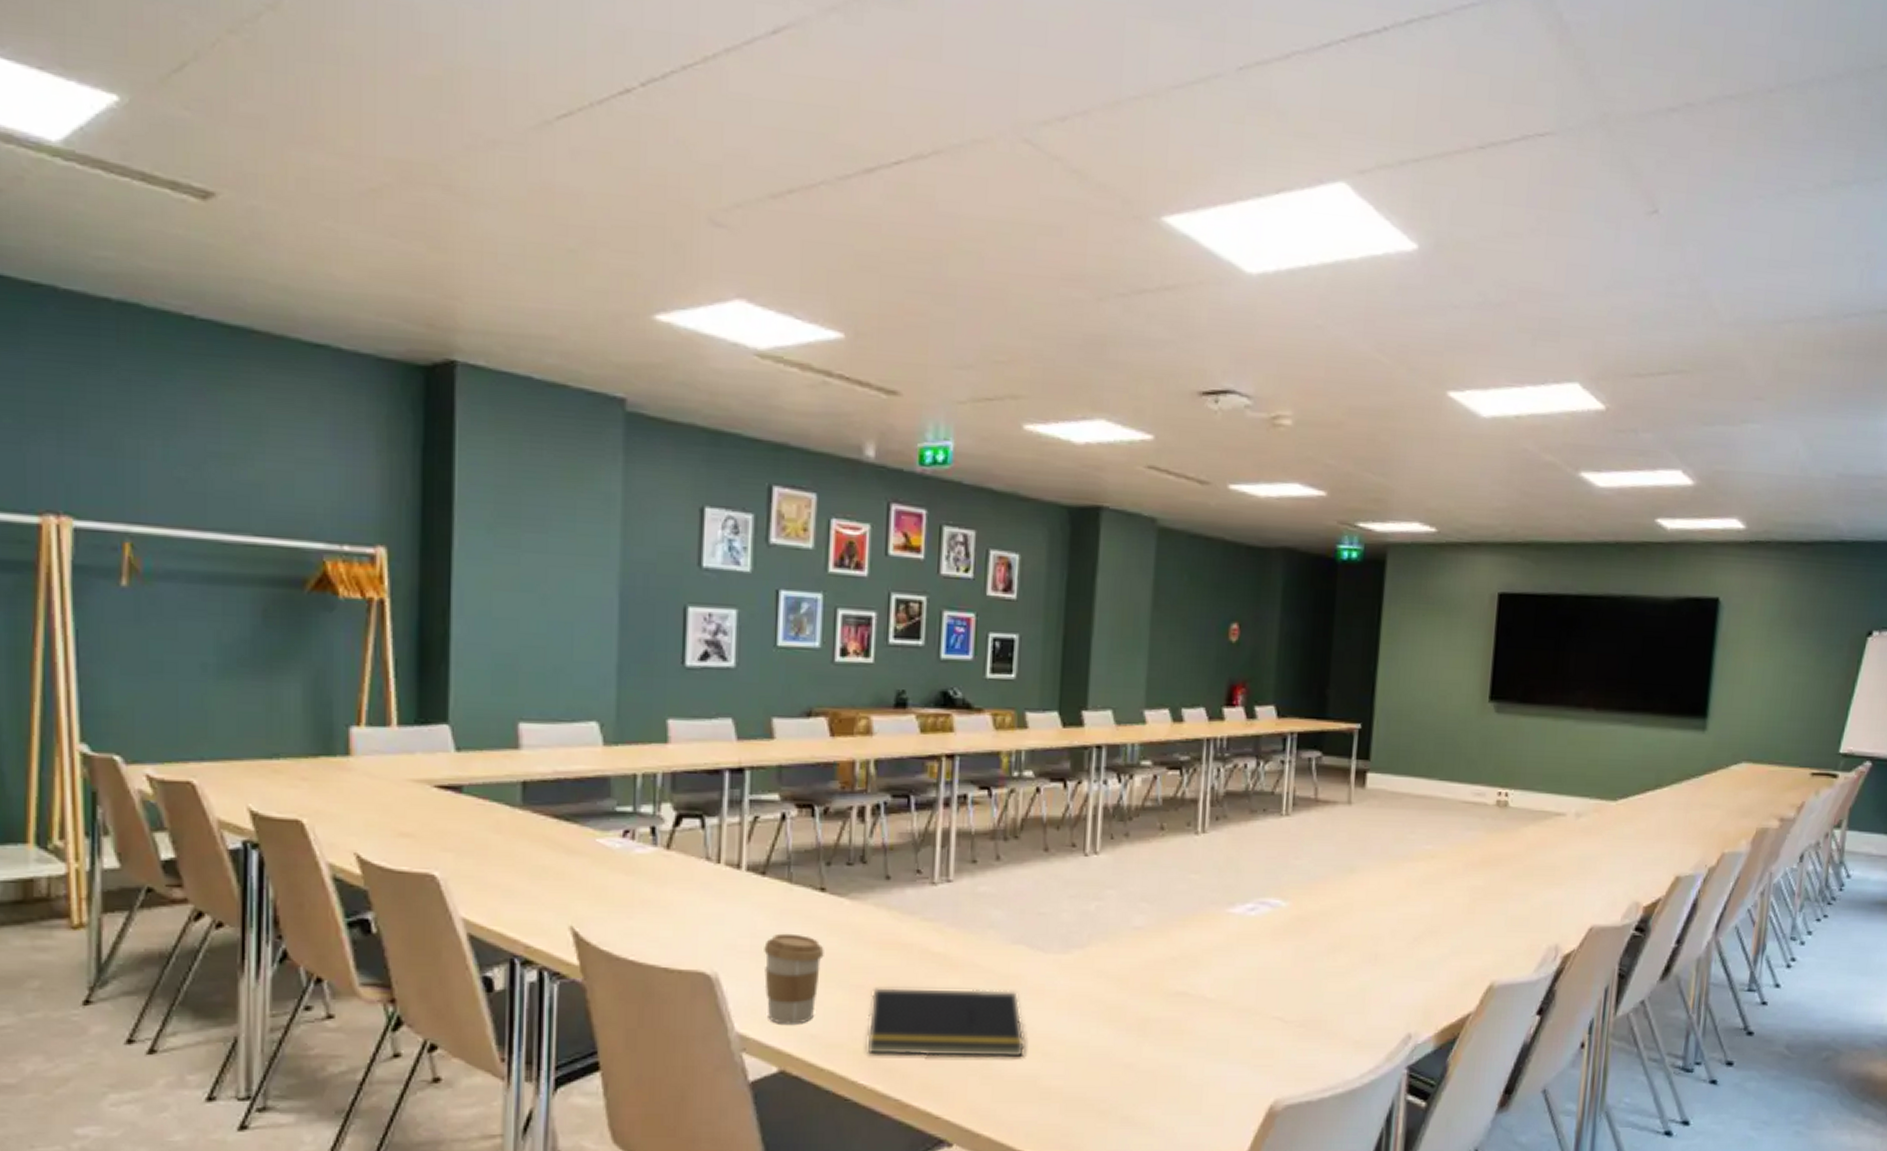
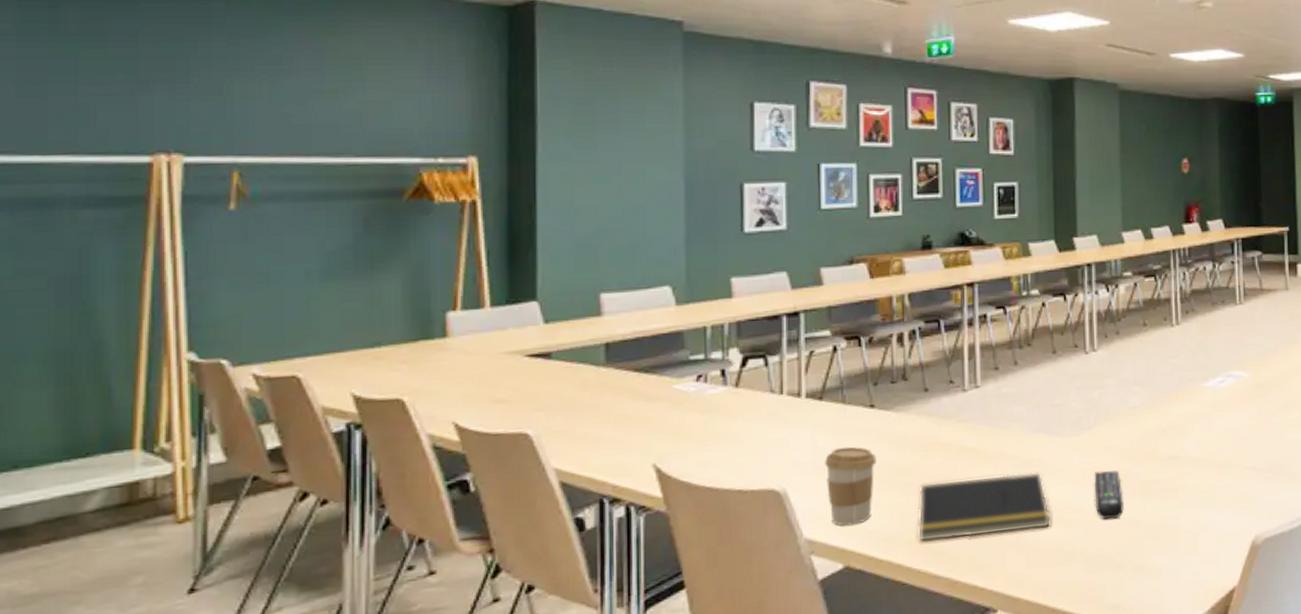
remote control: none [1079,999,1116,1057] -> present [1094,470,1124,519]

